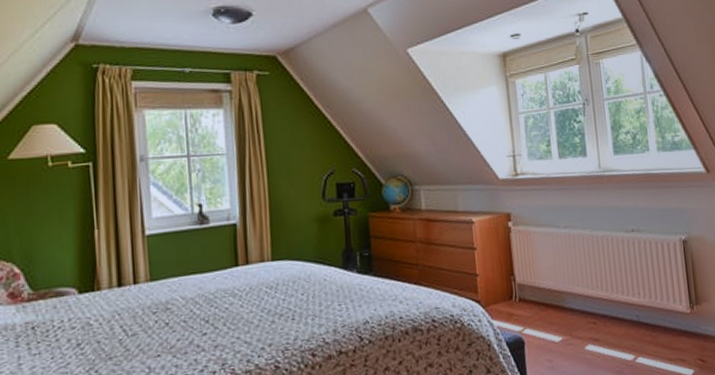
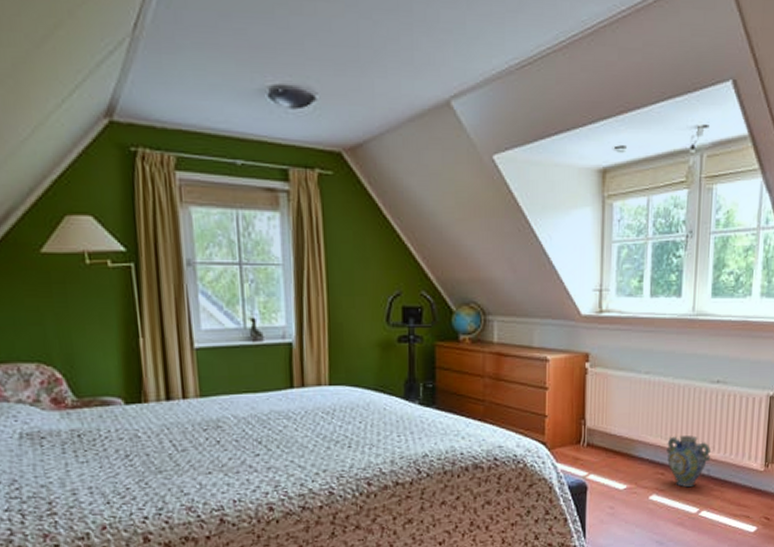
ceramic jug: none [594,283,638,335] -> present [666,436,712,488]

